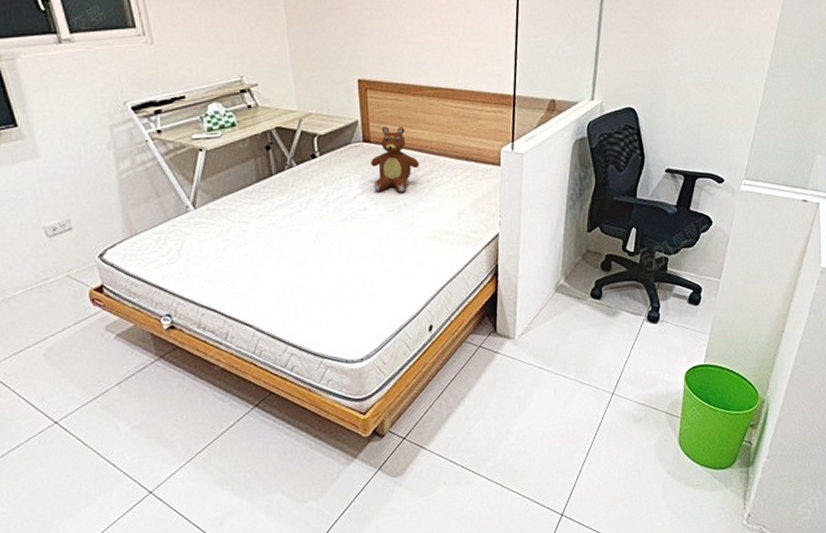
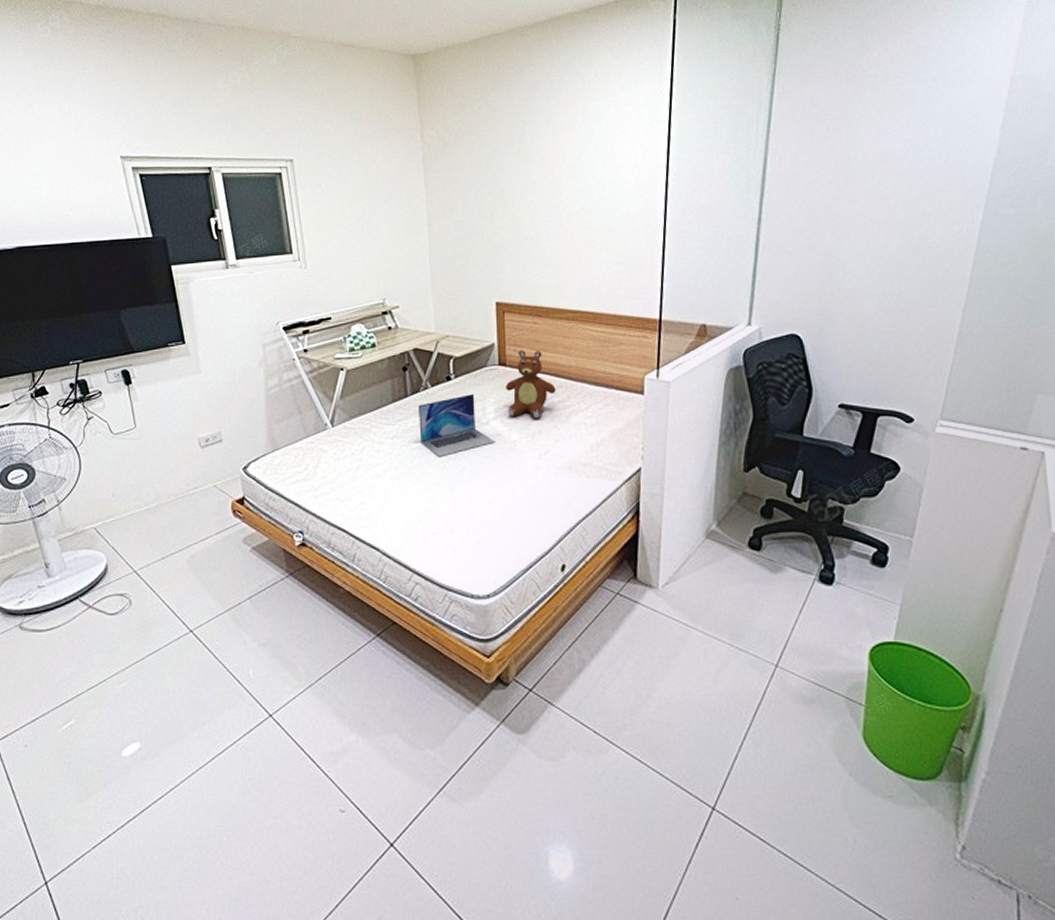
laptop: none [283,170,363,234] -> present [418,393,495,458]

